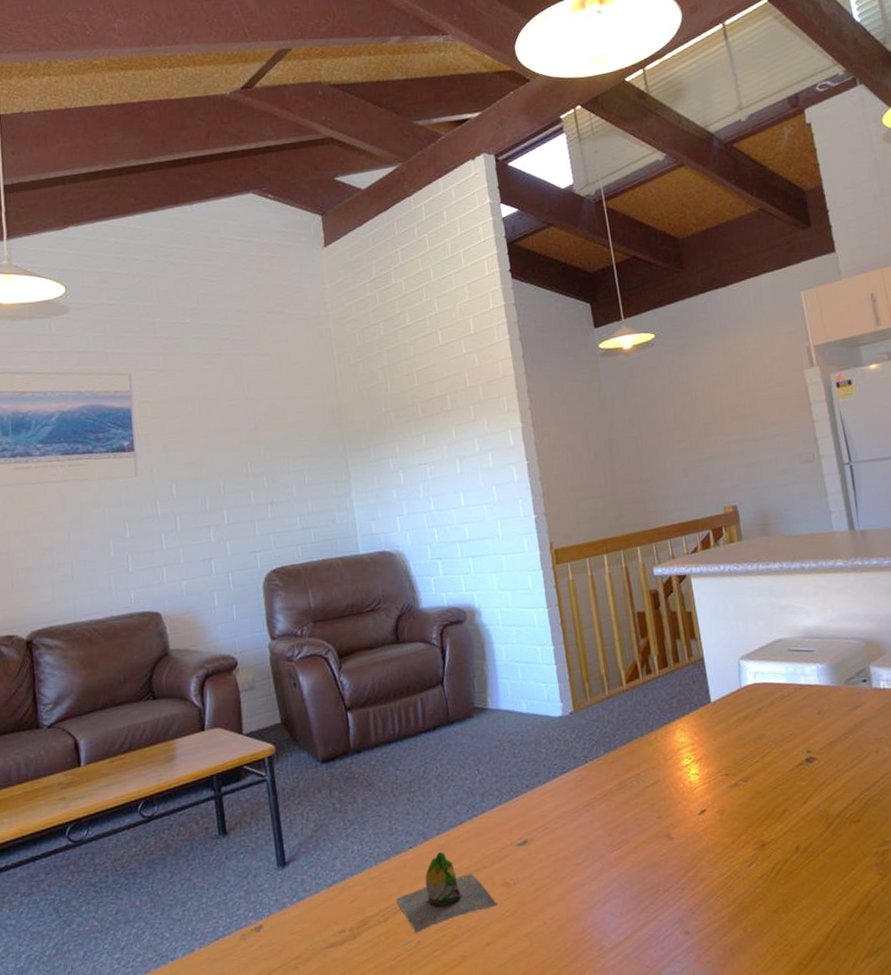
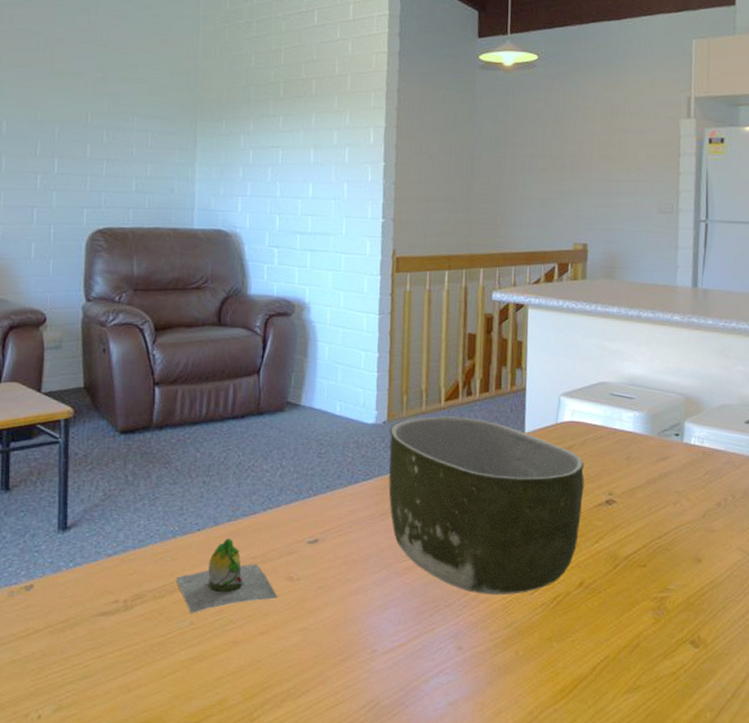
bowl: none [577,695,785,874] -> present [388,416,585,595]

